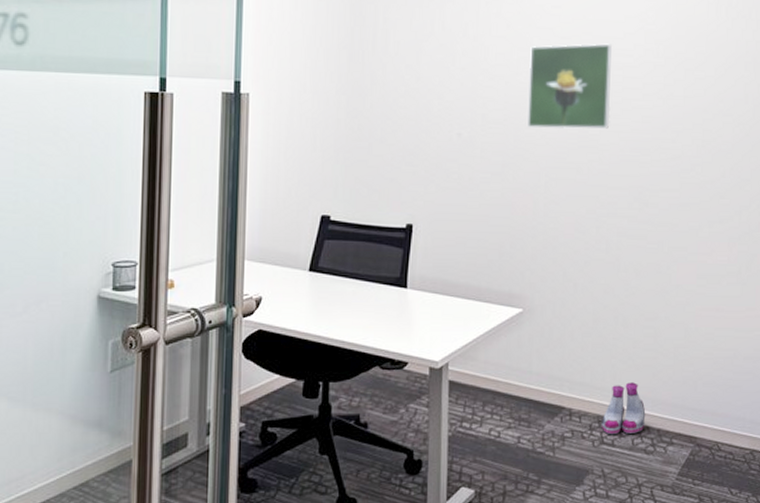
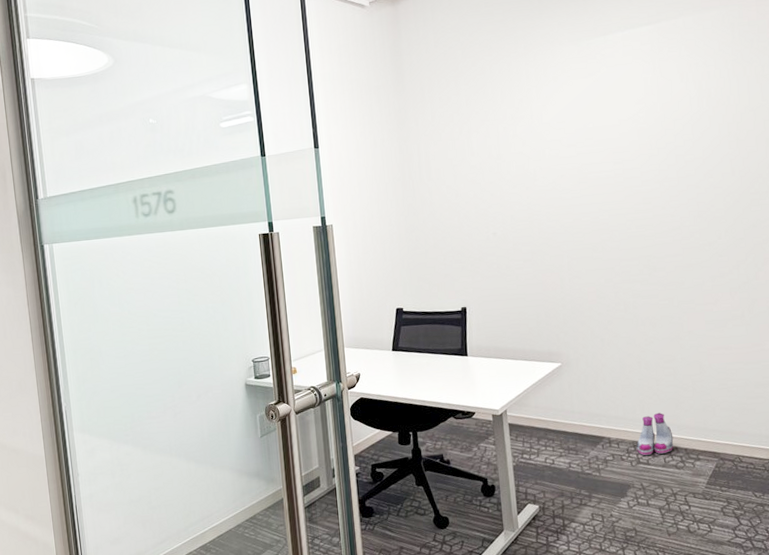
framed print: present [527,43,612,130] -> none [543,144,617,221]

